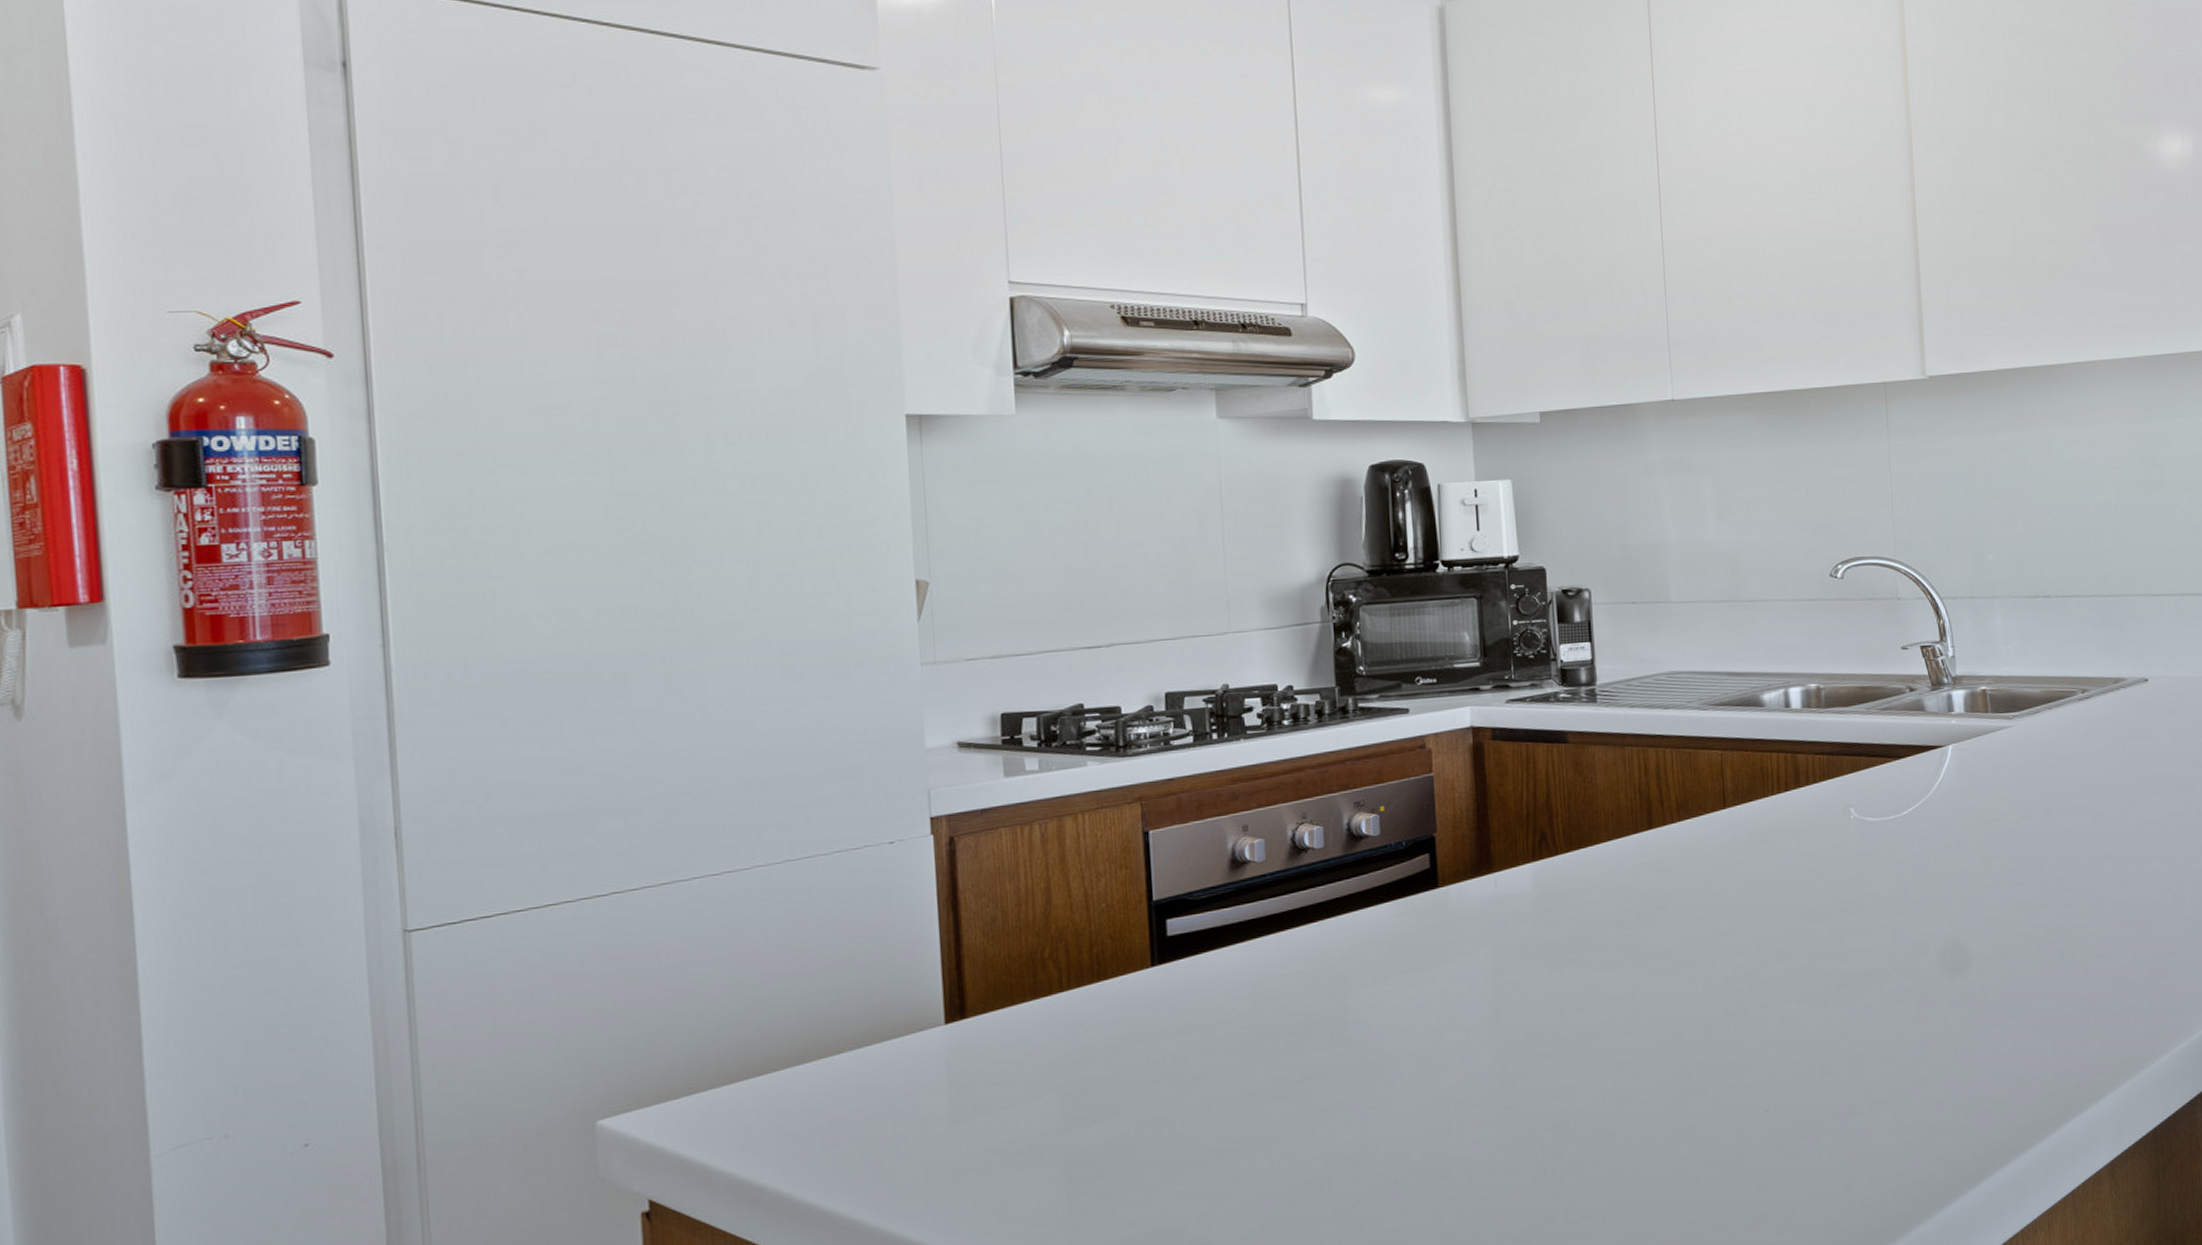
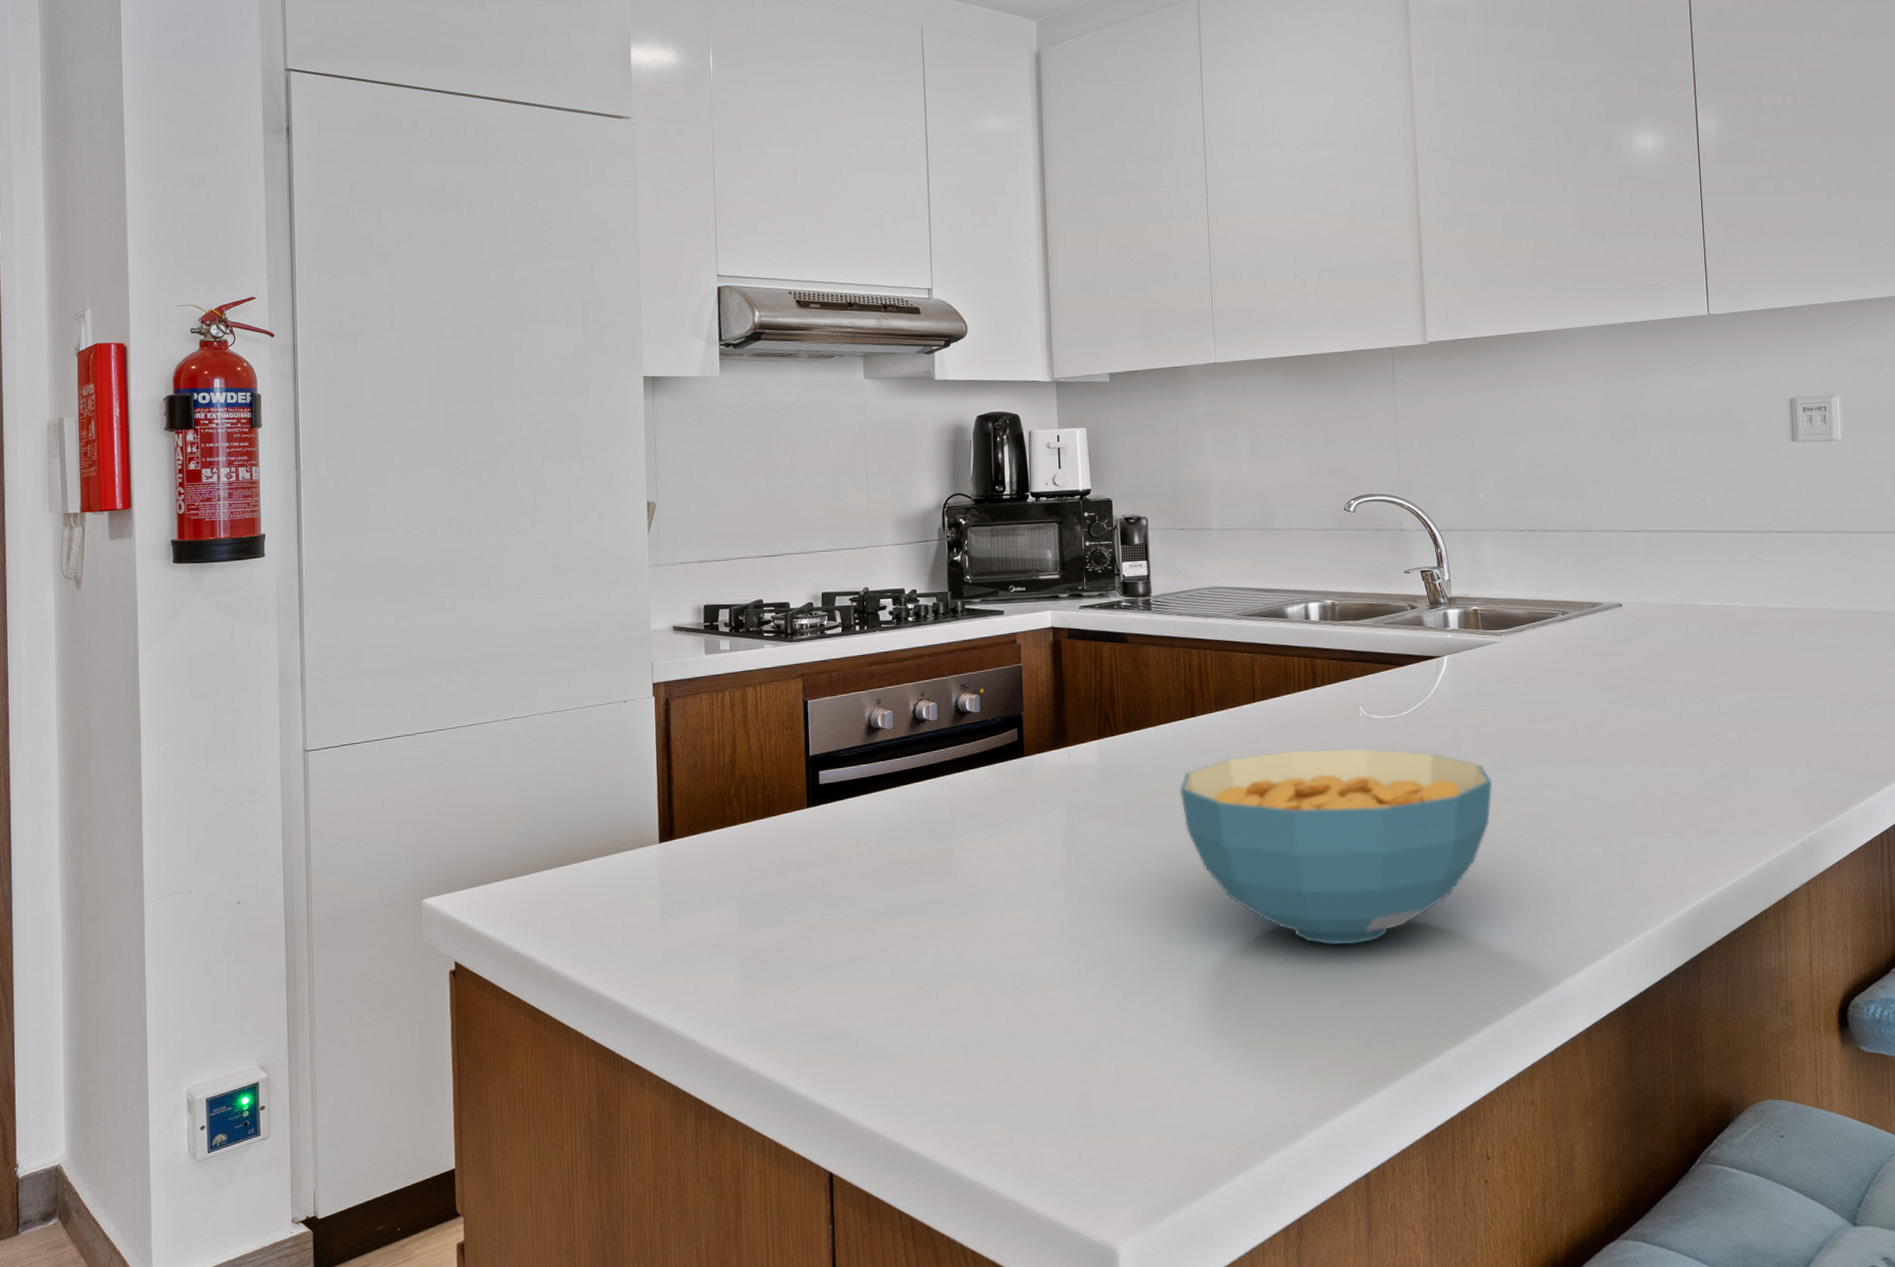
cereal bowl: none [1635,856,2005,1091] -> present [1179,747,1493,946]

